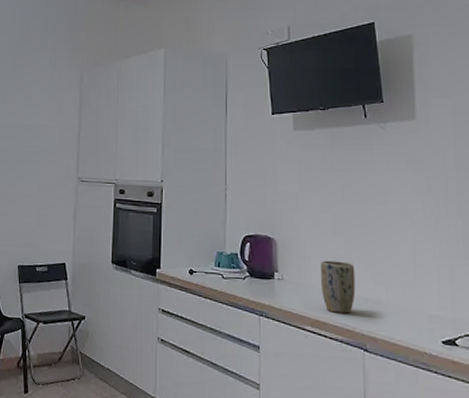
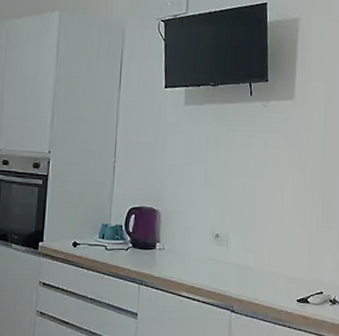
plant pot: present [320,260,356,314] -> none [198,230,230,279]

